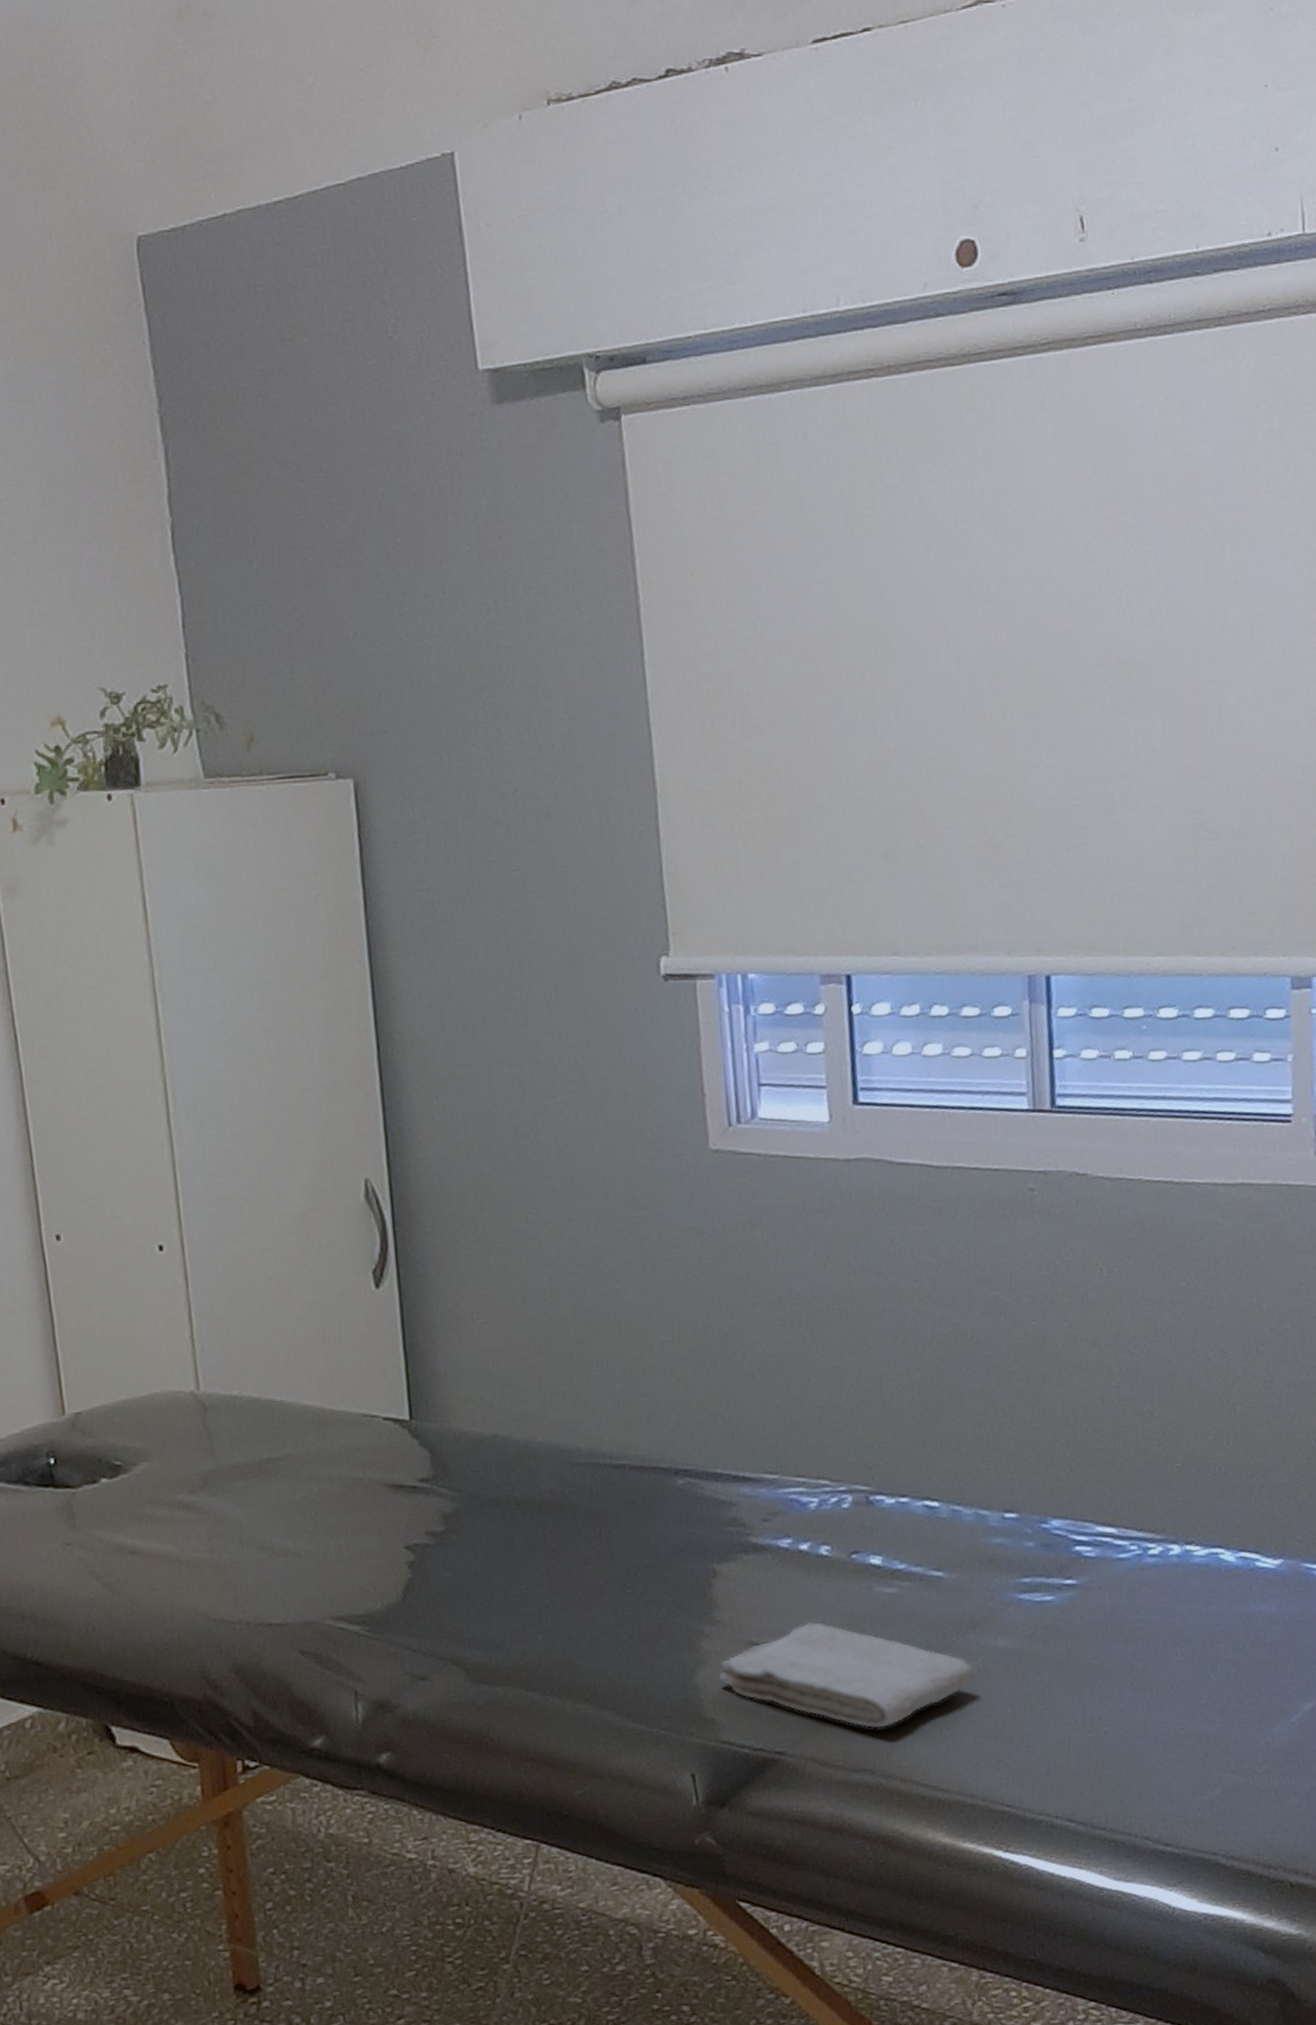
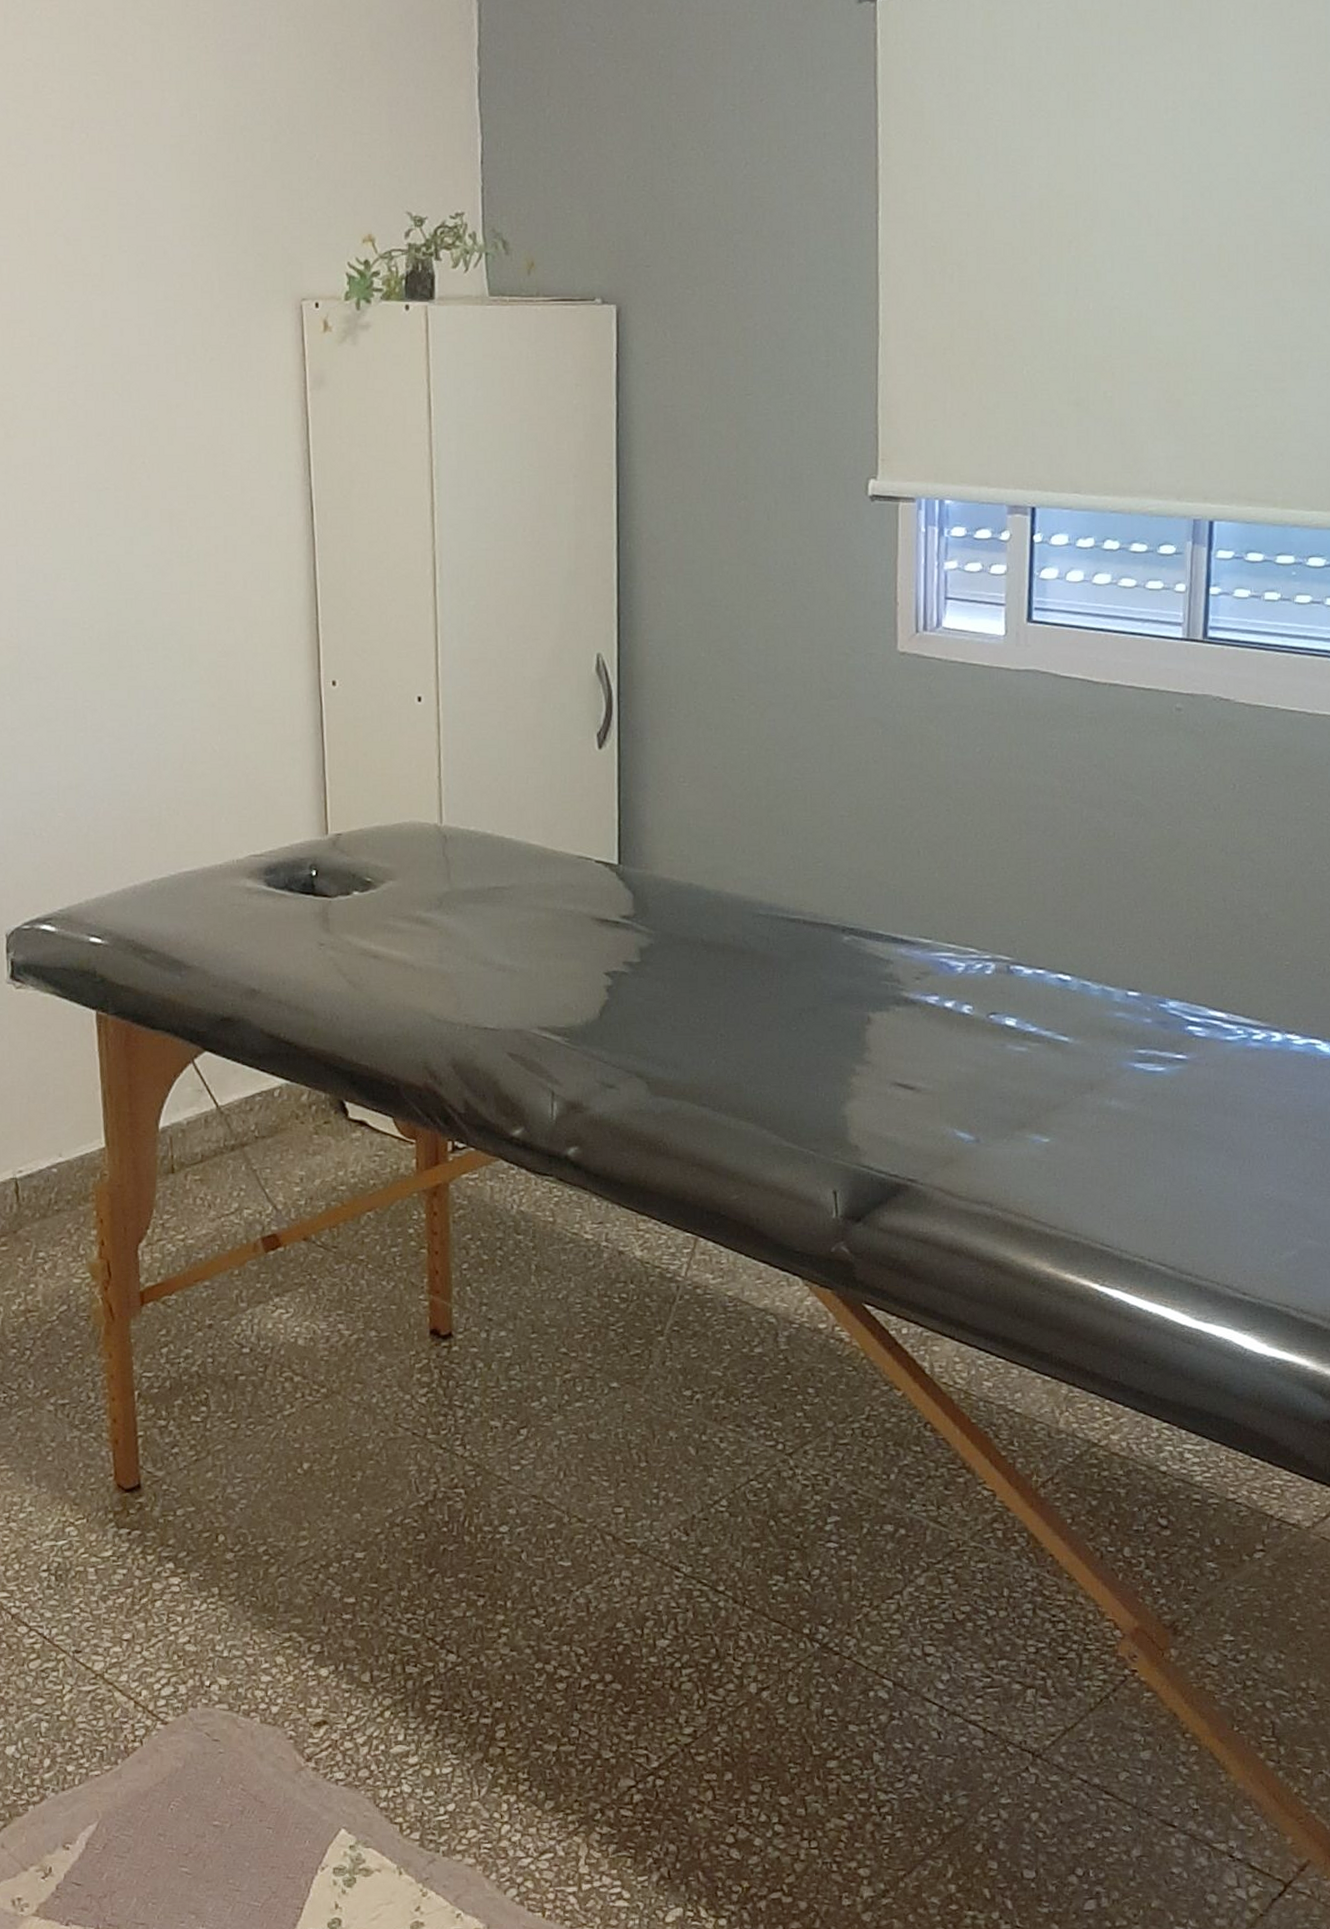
washcloth: present [718,1622,975,1729] -> none [864,1071,1089,1168]

